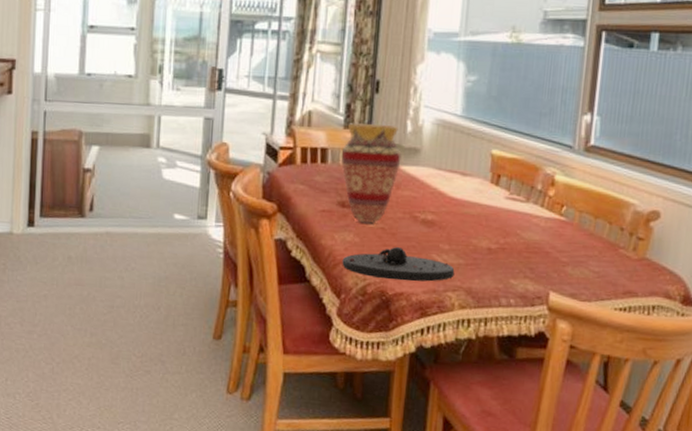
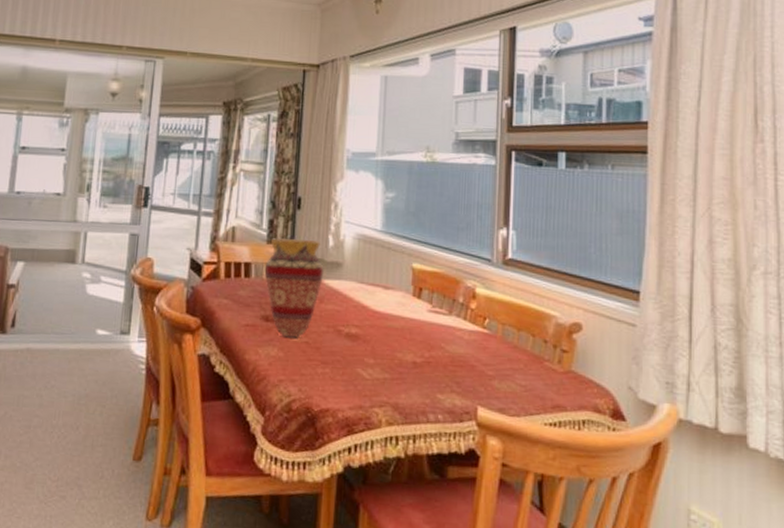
plate: present [342,247,455,282] -> none [266,361,381,397]

